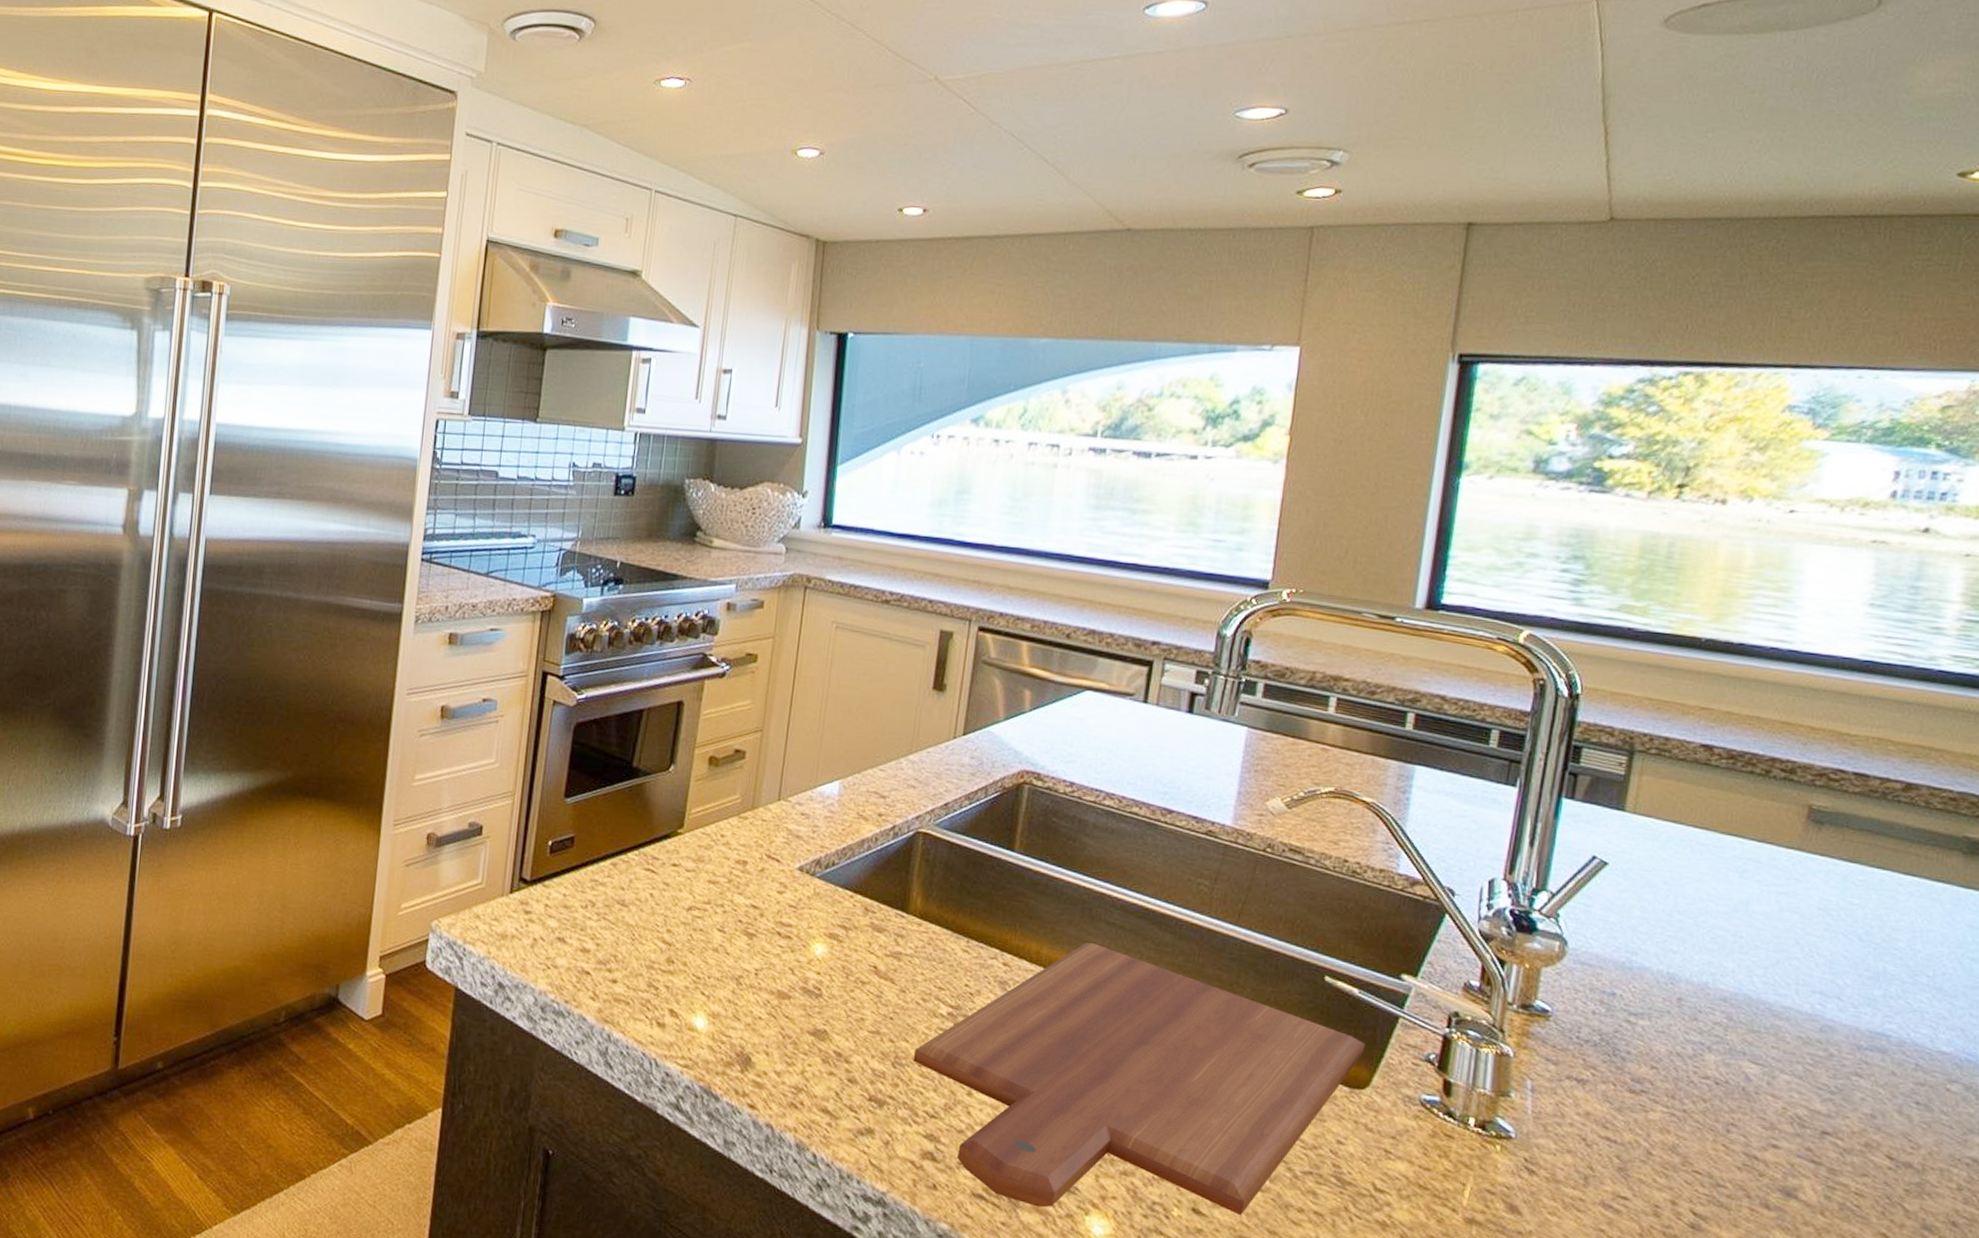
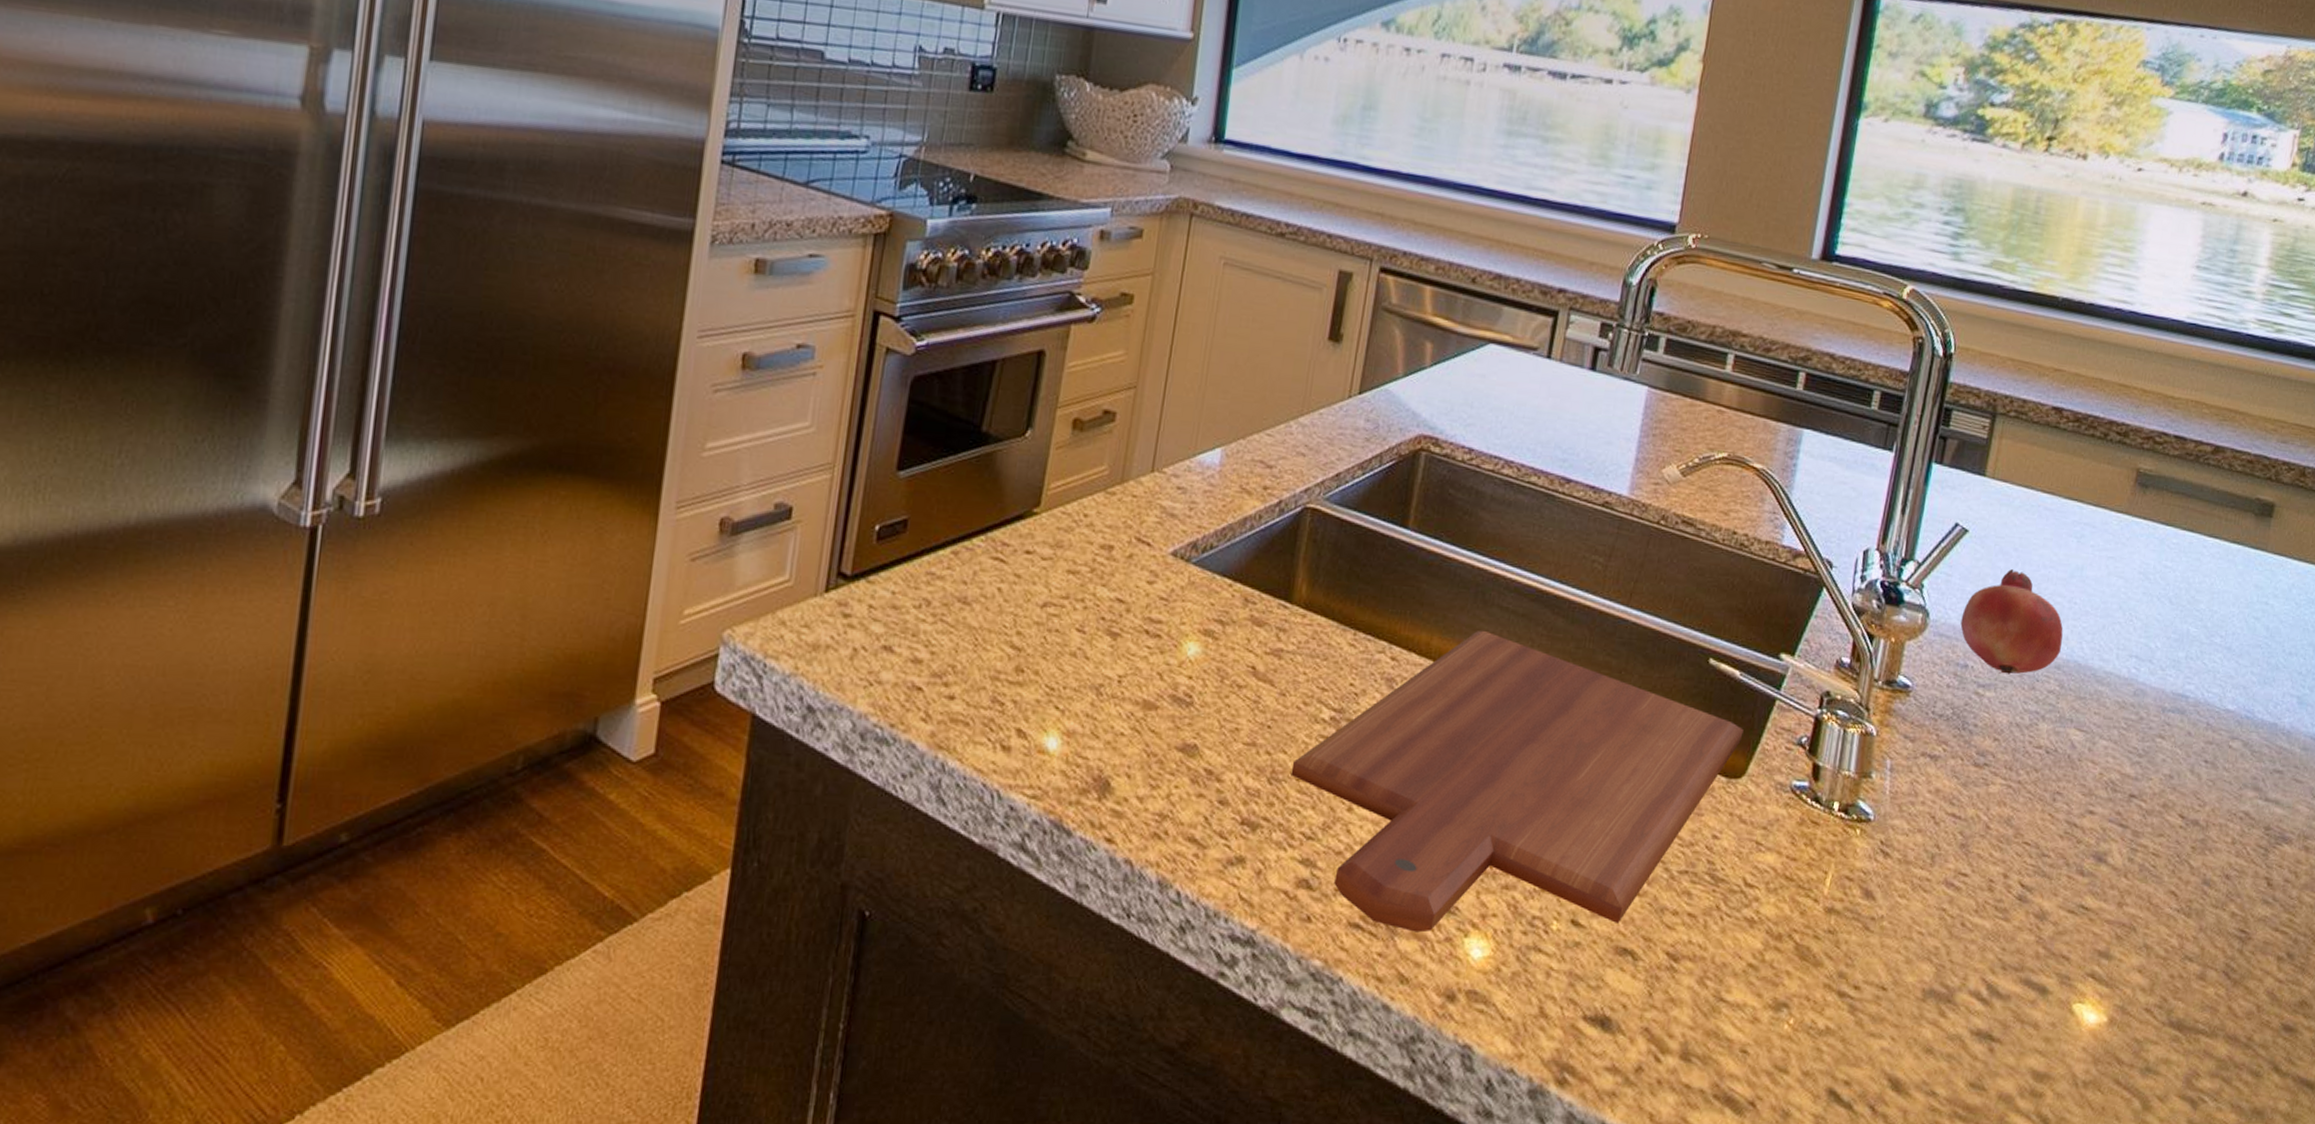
fruit: none [1604,901,1728,1005] -> present [1960,568,2063,674]

